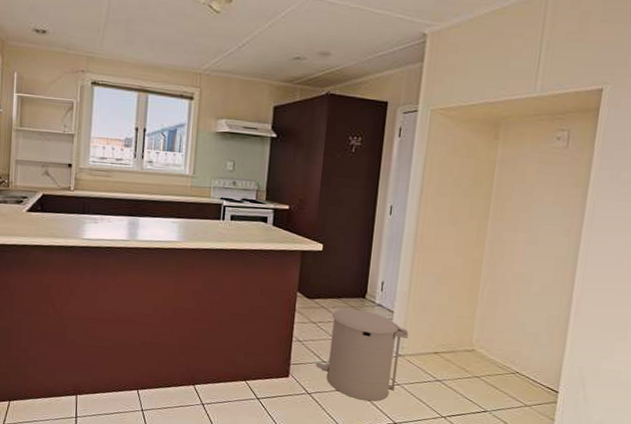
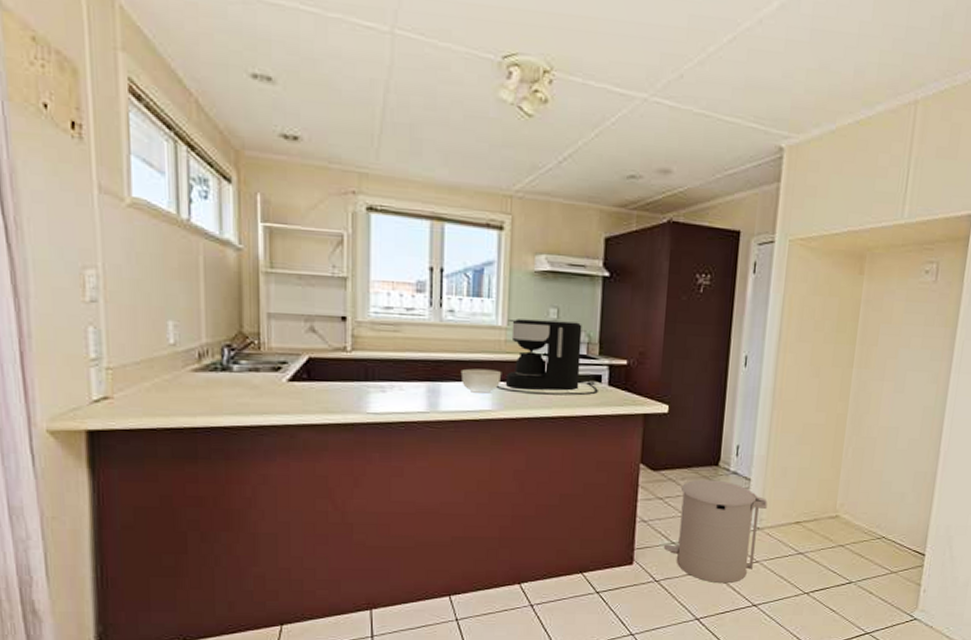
bowl: none [155,207,187,229] -> present [460,368,502,395]
coffee maker: none [182,169,264,233] -> present [495,319,598,396]

